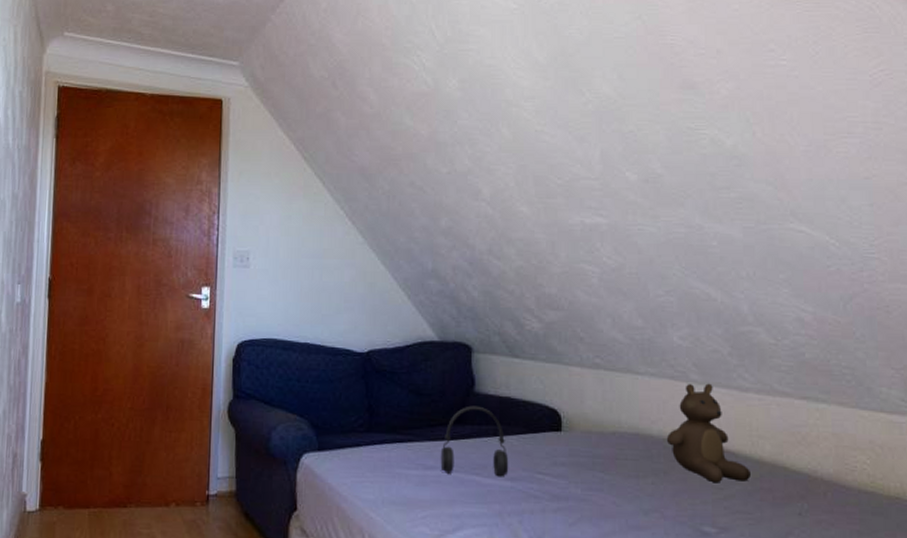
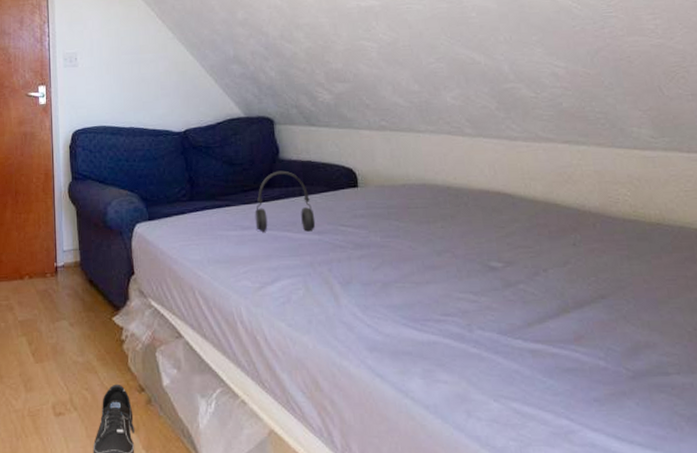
teddy bear: present [666,383,750,483] -> none [450,135,527,223]

